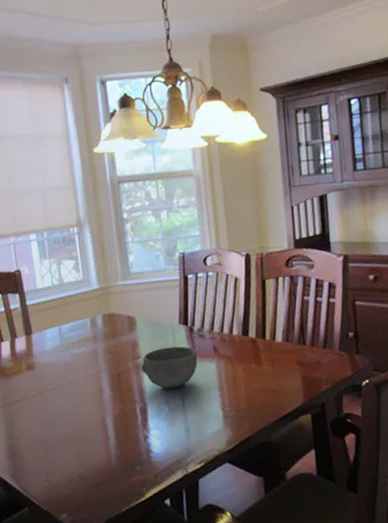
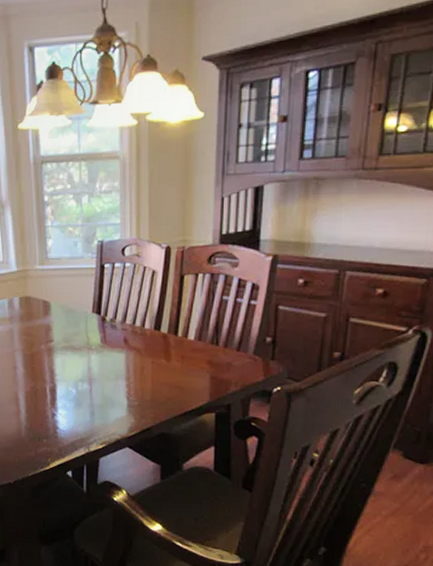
bowl: present [141,346,198,389] -> none [53,334,108,373]

